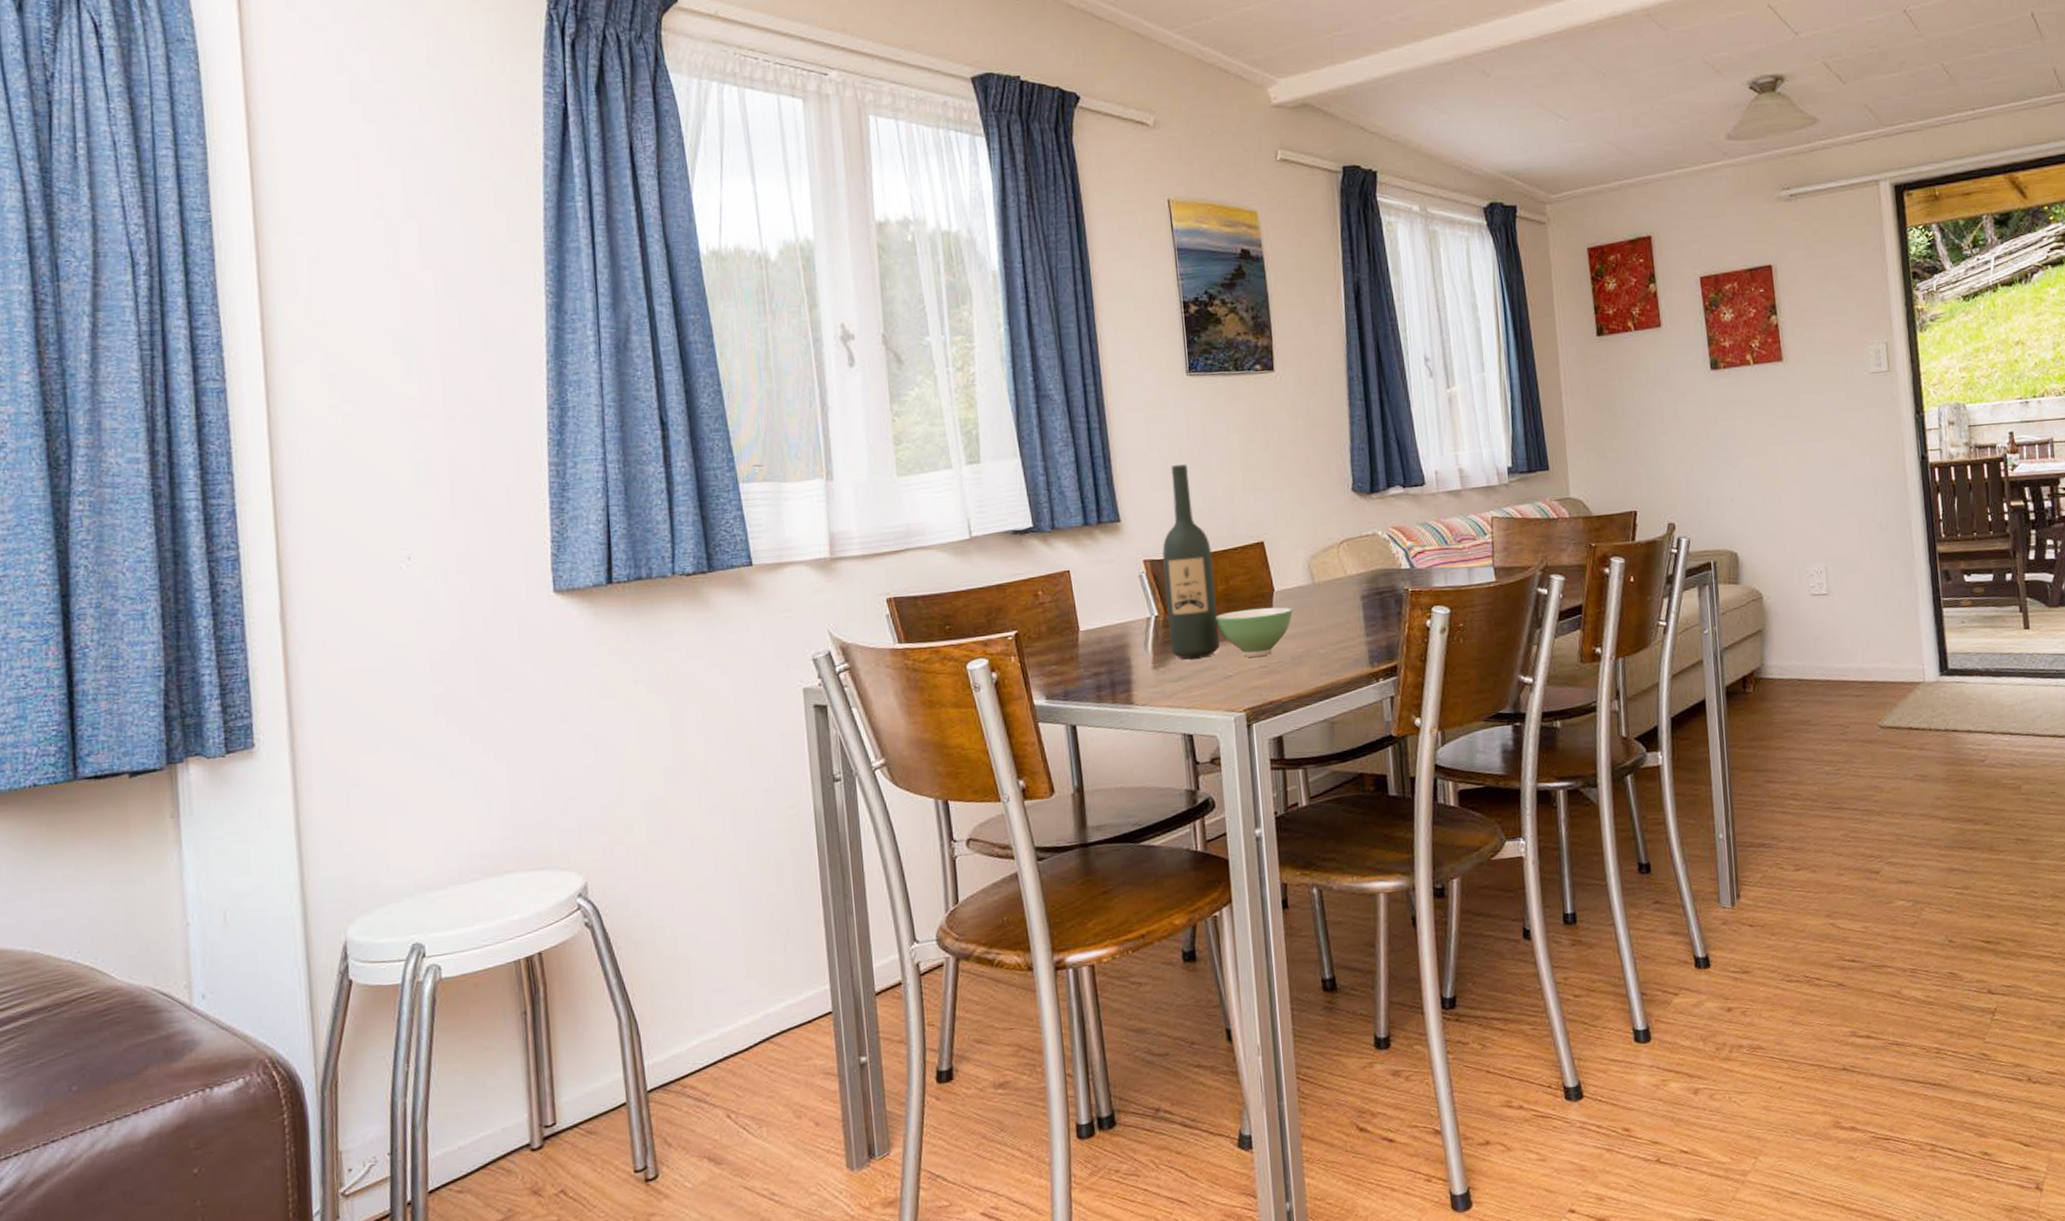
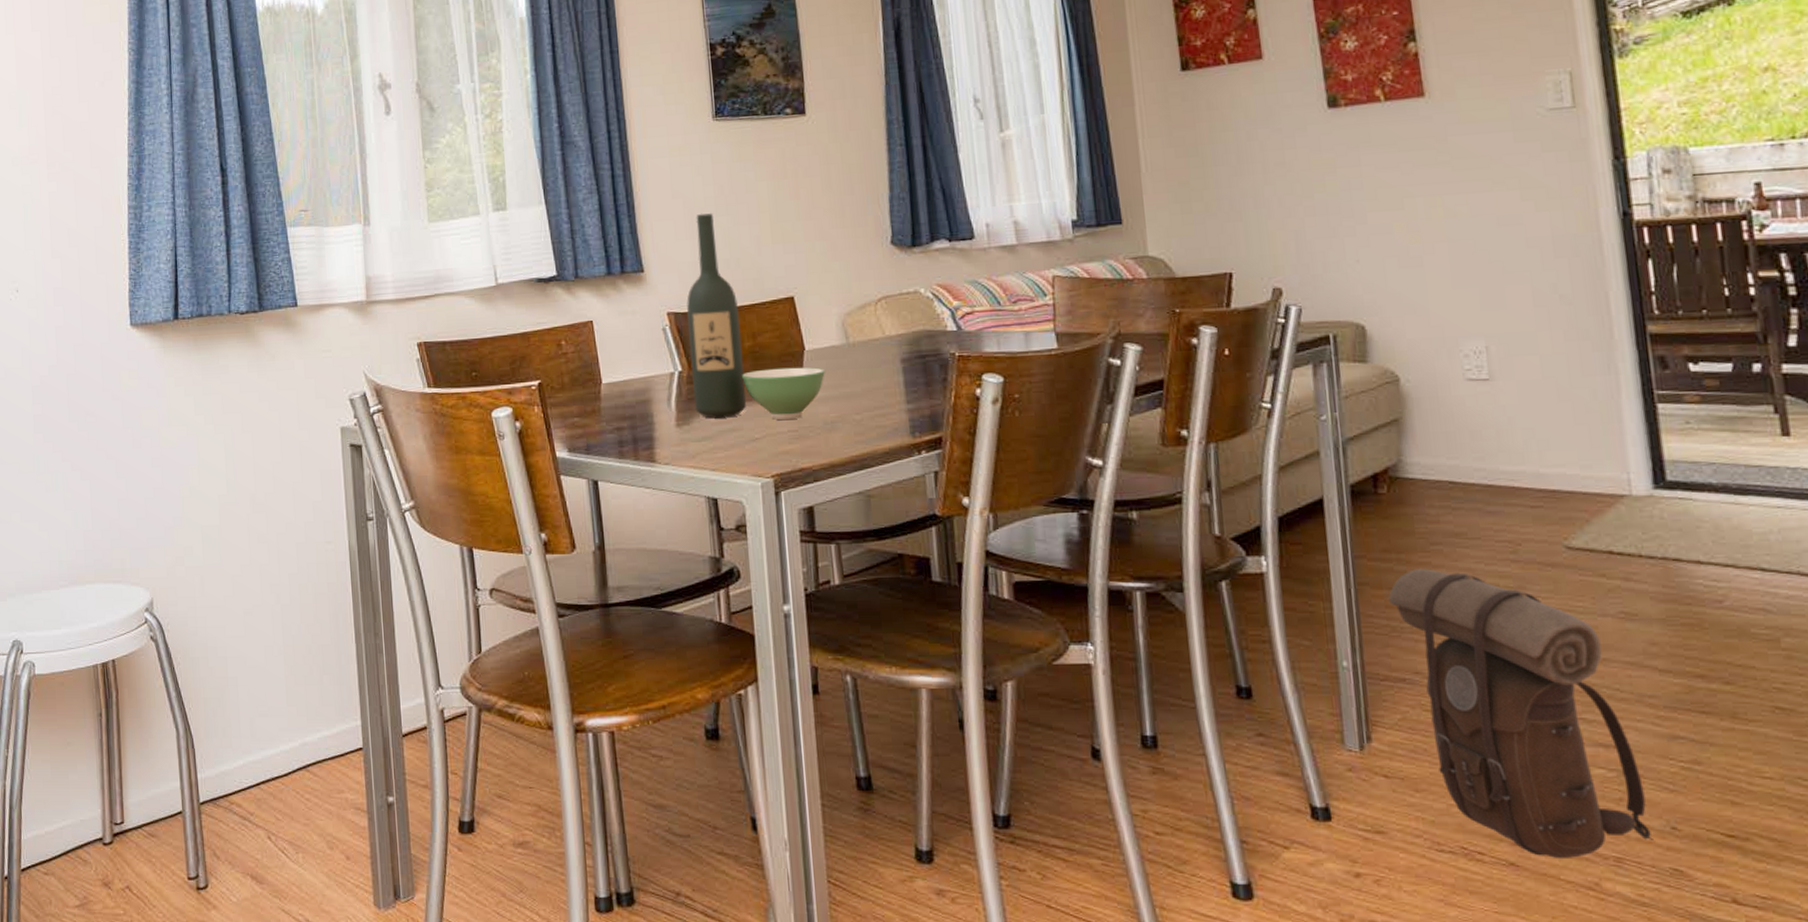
backpack: none [1753,752,1938,976] -> present [1389,569,1655,860]

